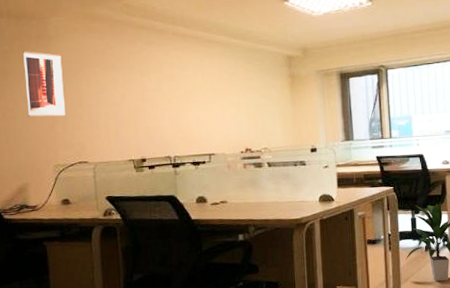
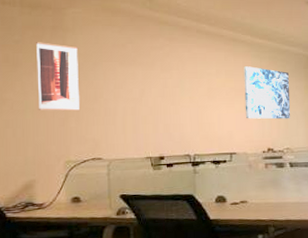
wall art: none [219,67,267,120] -> present [244,66,290,119]

